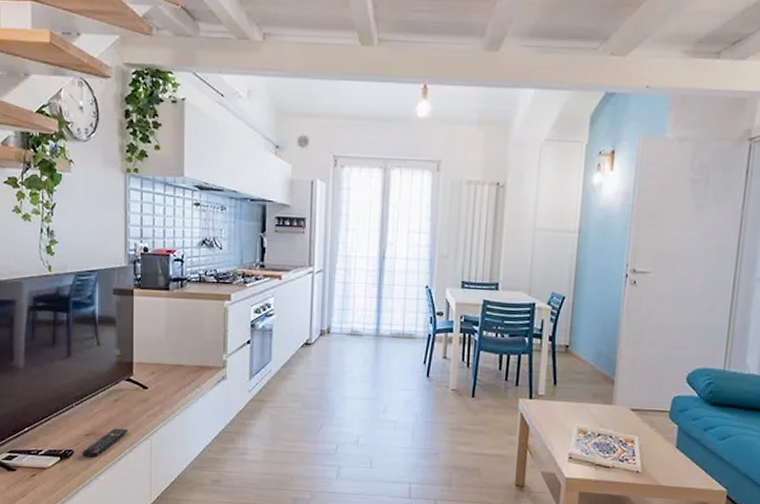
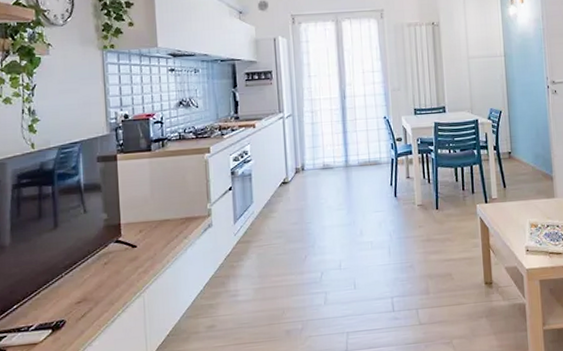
remote control: present [82,428,129,457] -> none [74,290,121,325]

